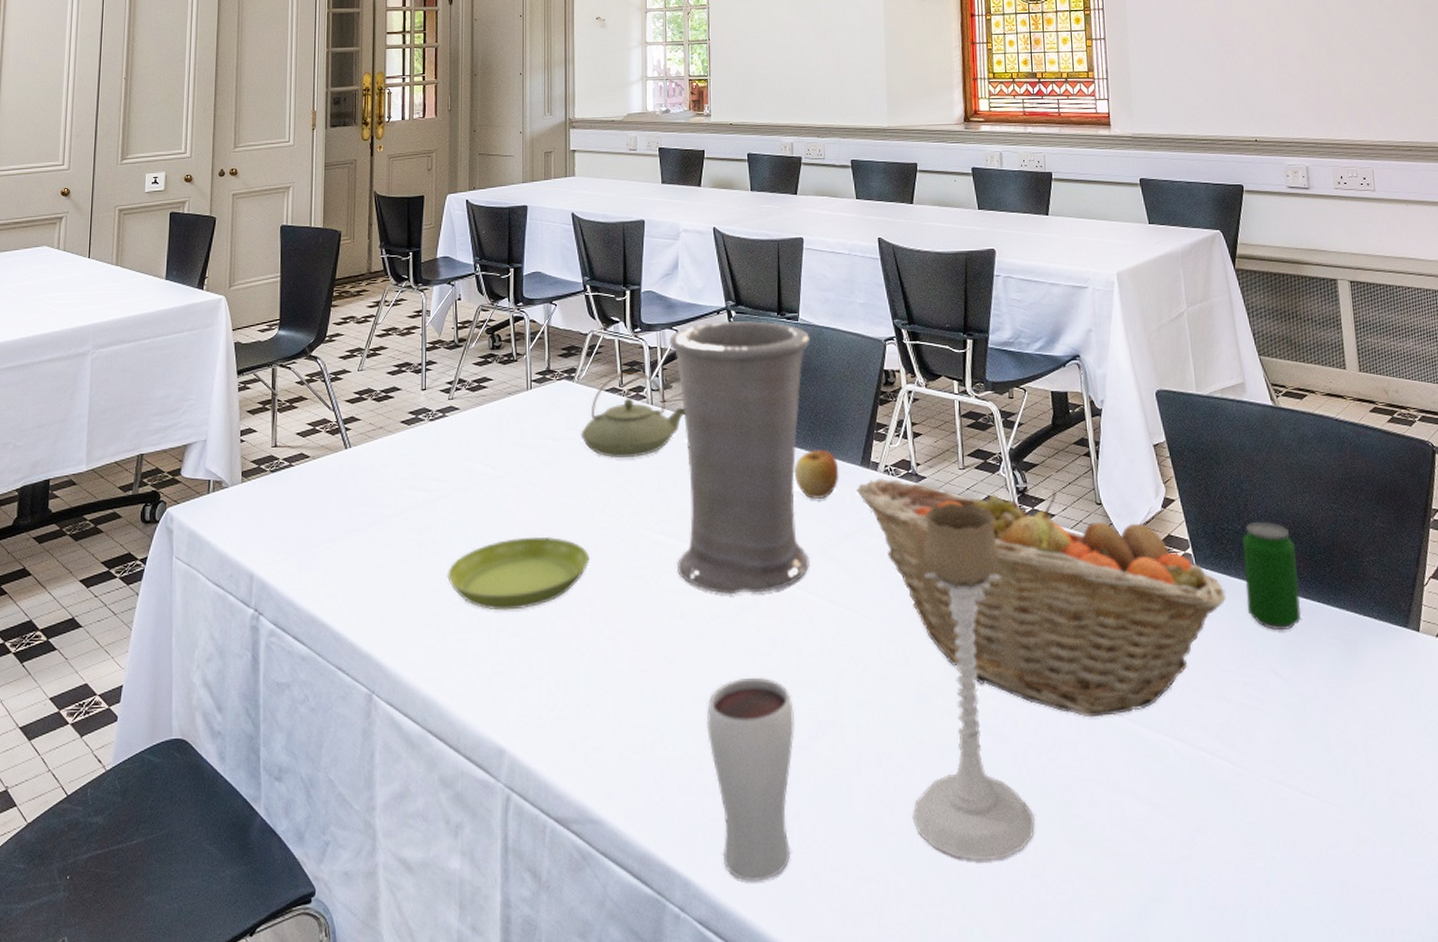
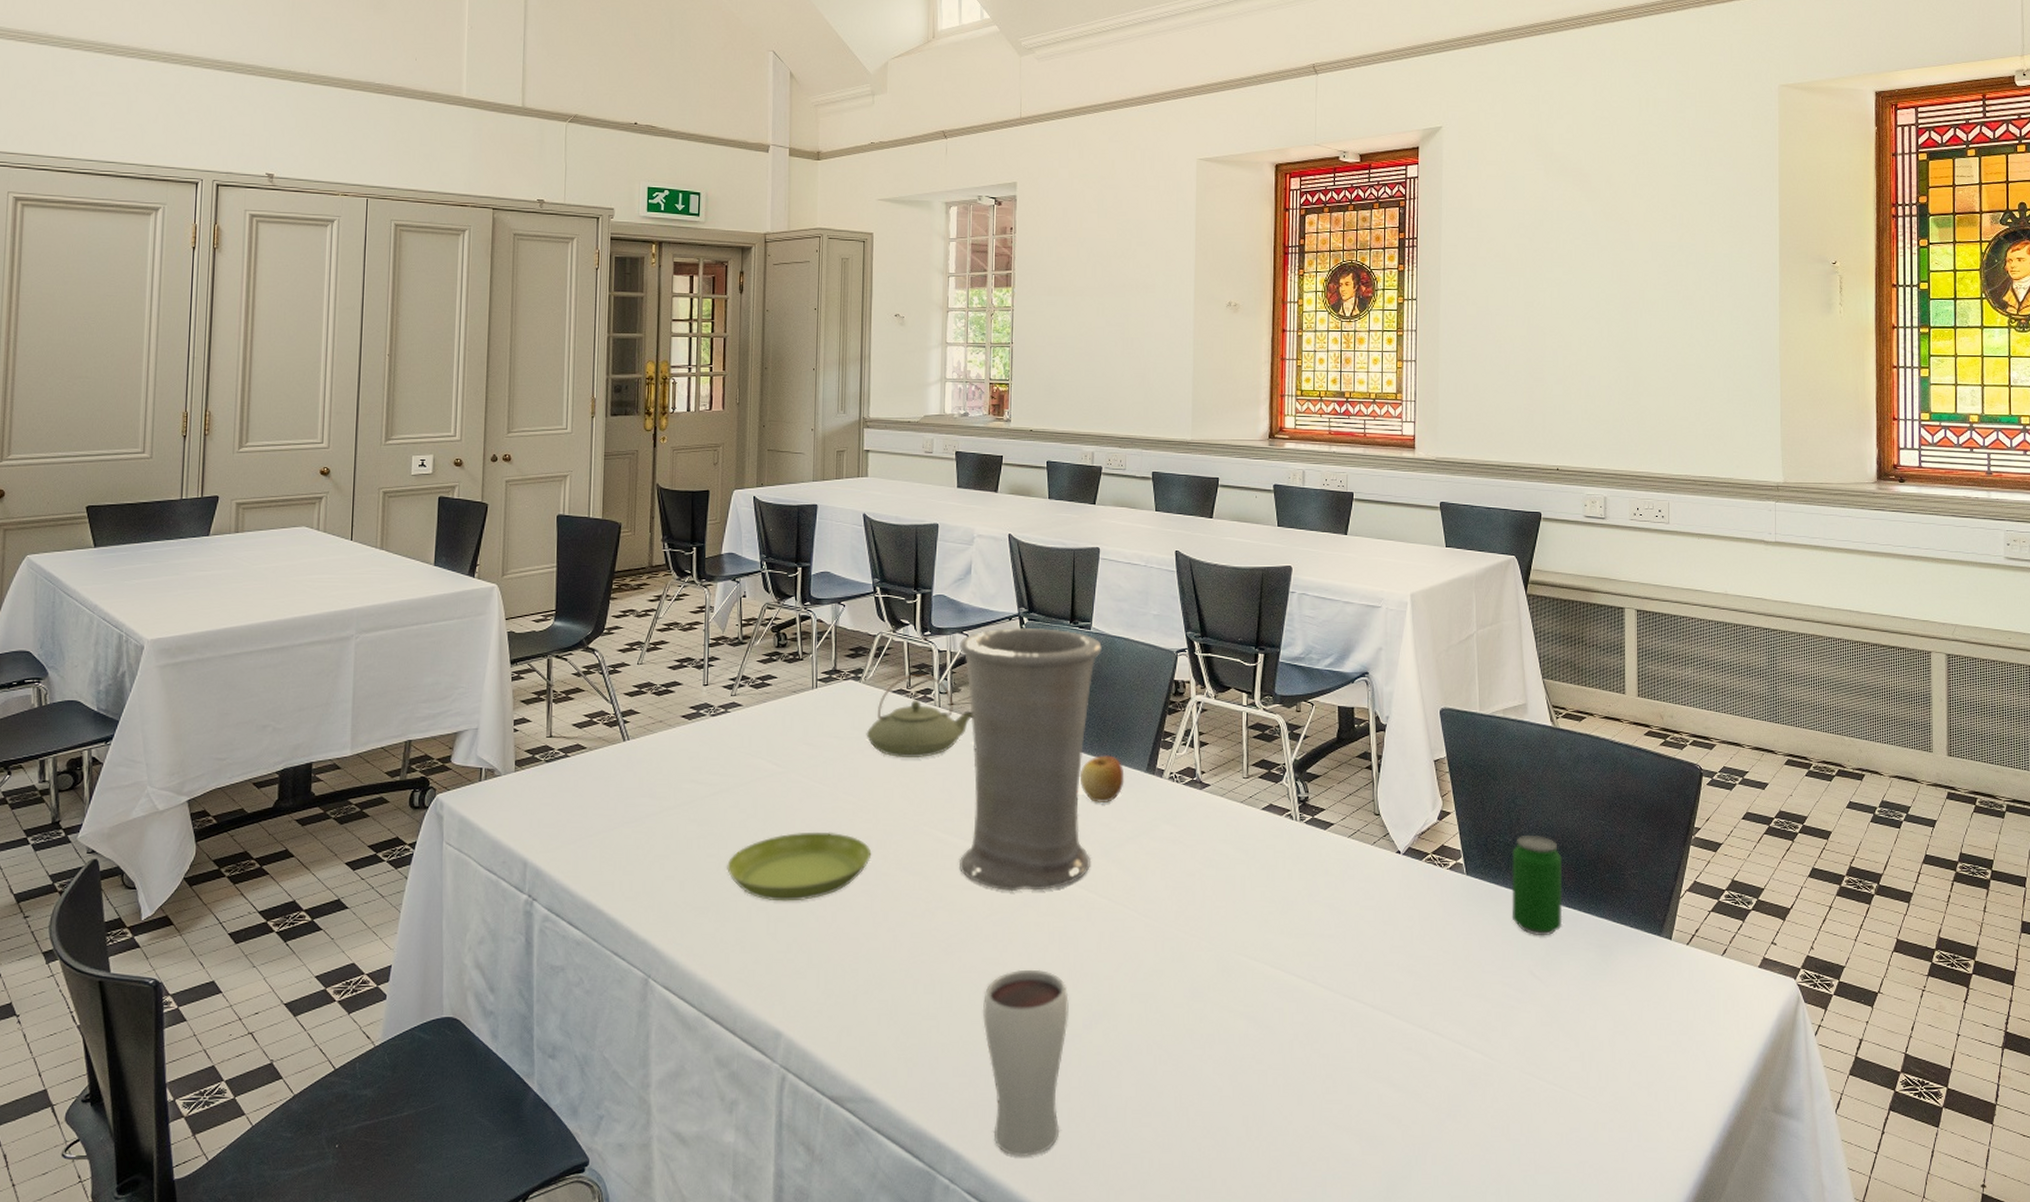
fruit basket: present [856,478,1226,718] -> none [1140,785,1492,1012]
candle holder: present [912,503,1036,861] -> none [1178,810,1296,1141]

